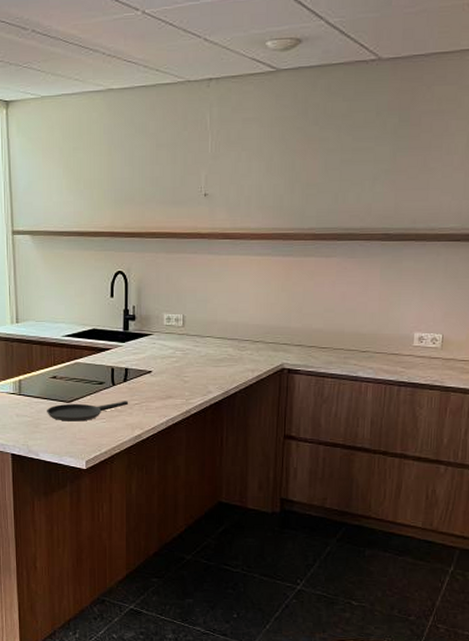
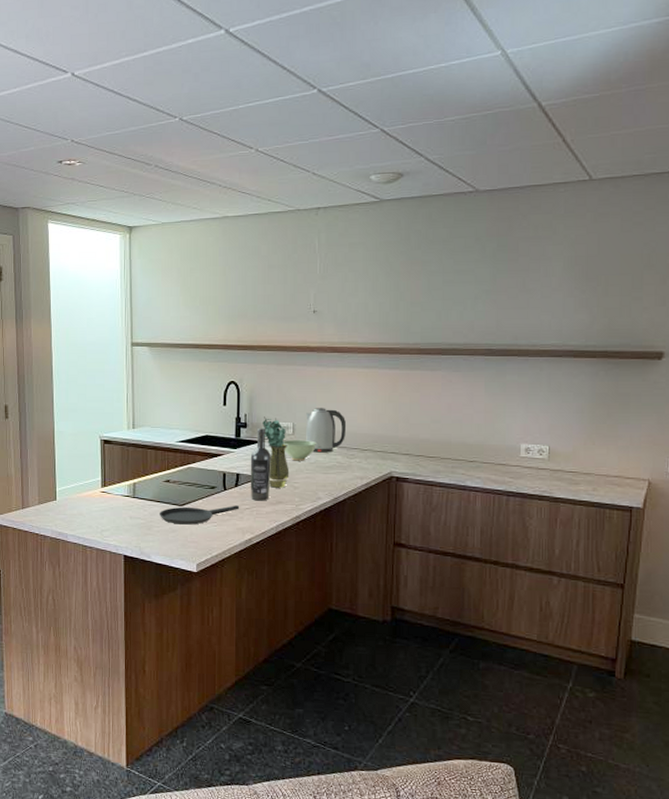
wine bottle: none [139,320,160,396] -> present [250,427,271,501]
vase: none [152,308,179,382] -> present [263,416,290,488]
bowl: none [172,332,207,354] -> present [282,440,316,461]
kettle: none [195,298,237,345] -> present [305,408,346,453]

